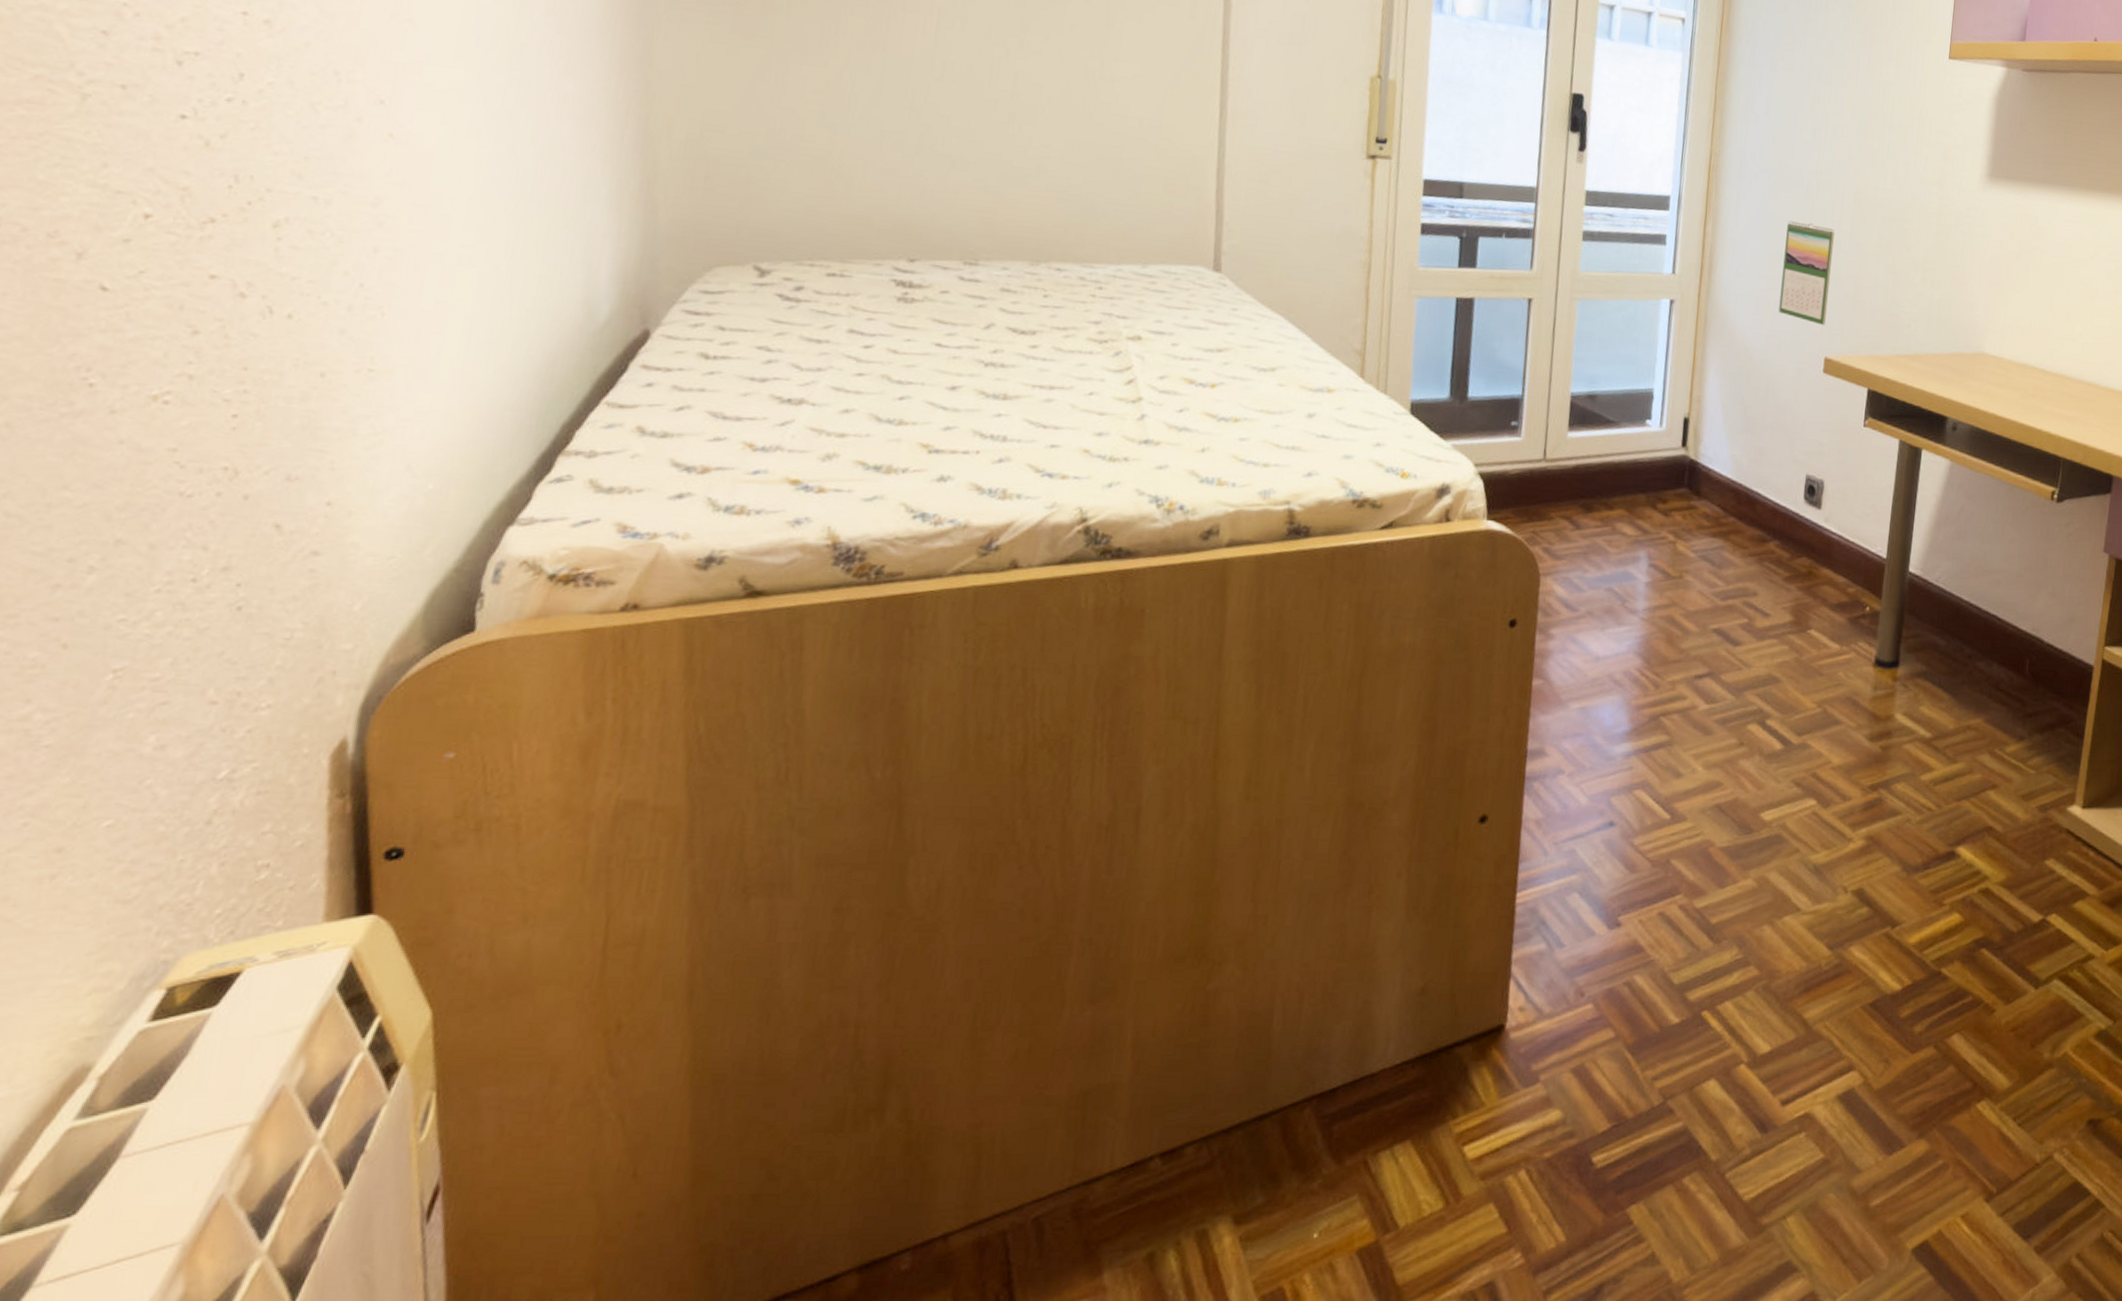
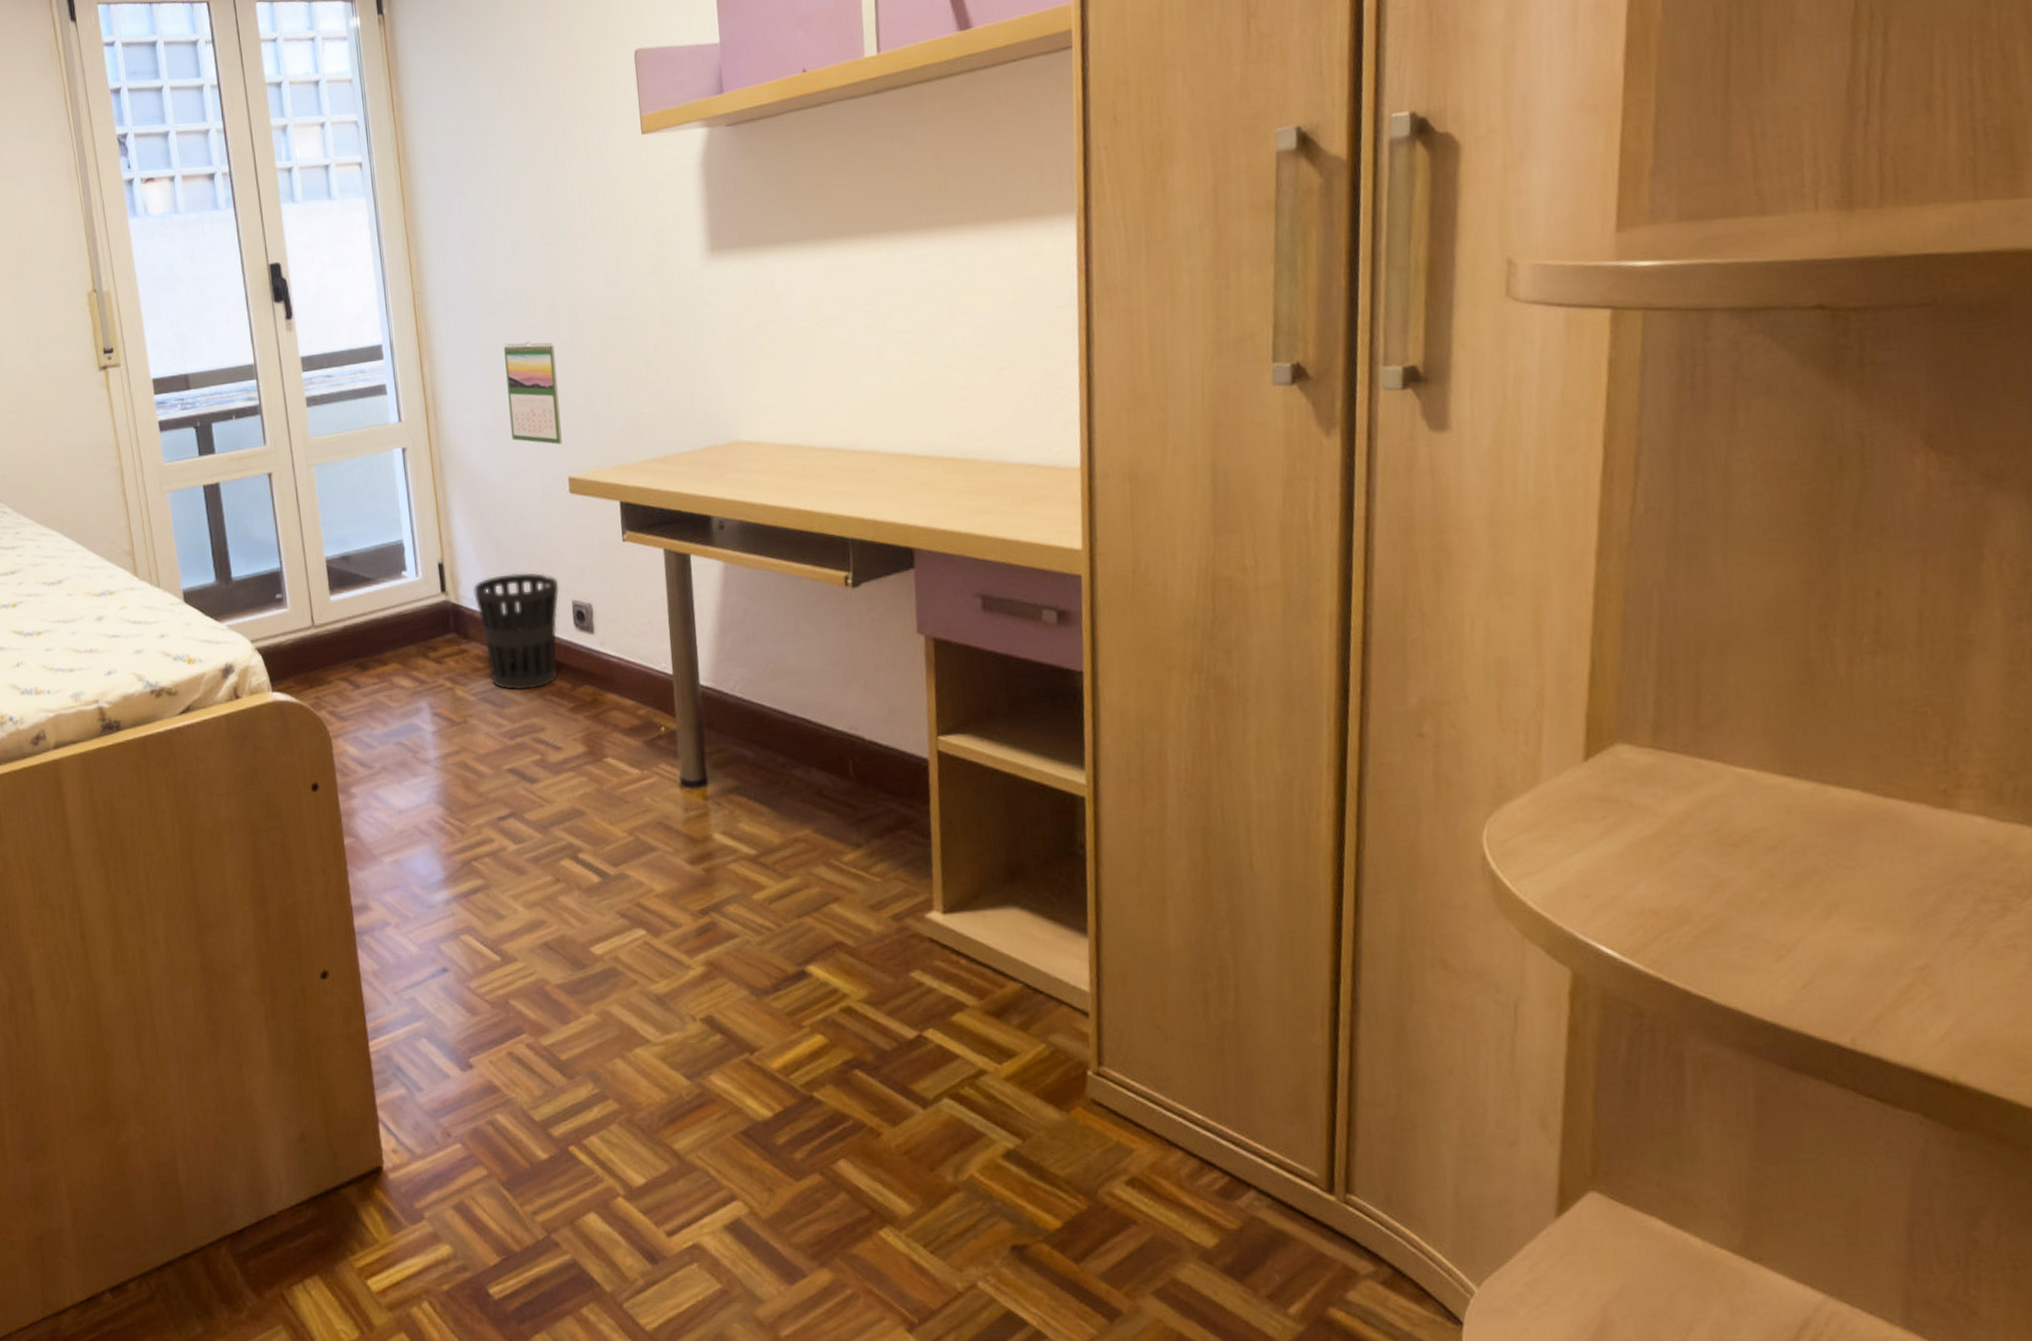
wastebasket: none [1713,439,1797,554] -> present [473,572,559,690]

